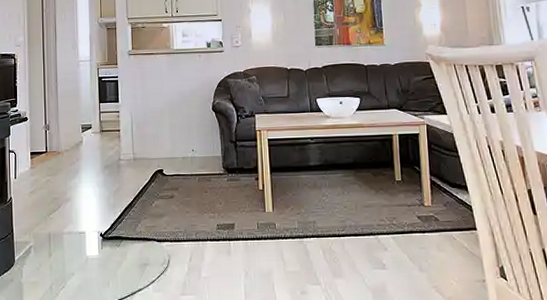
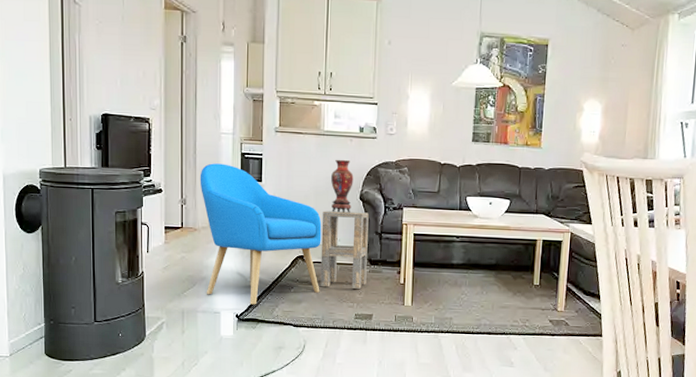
armchair: none [61,88,181,223] -> present [200,163,322,305]
side table: none [177,122,226,200] -> present [320,211,369,289]
vase: none [183,74,205,125] -> present [331,159,354,213]

